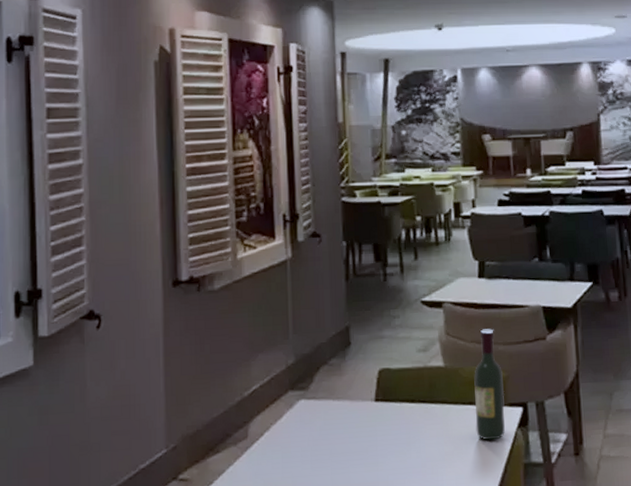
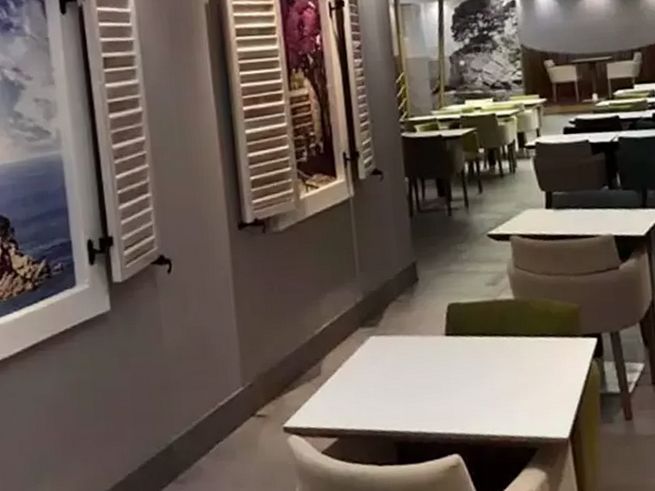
wine bottle: present [474,329,505,441] -> none [545,260,580,372]

